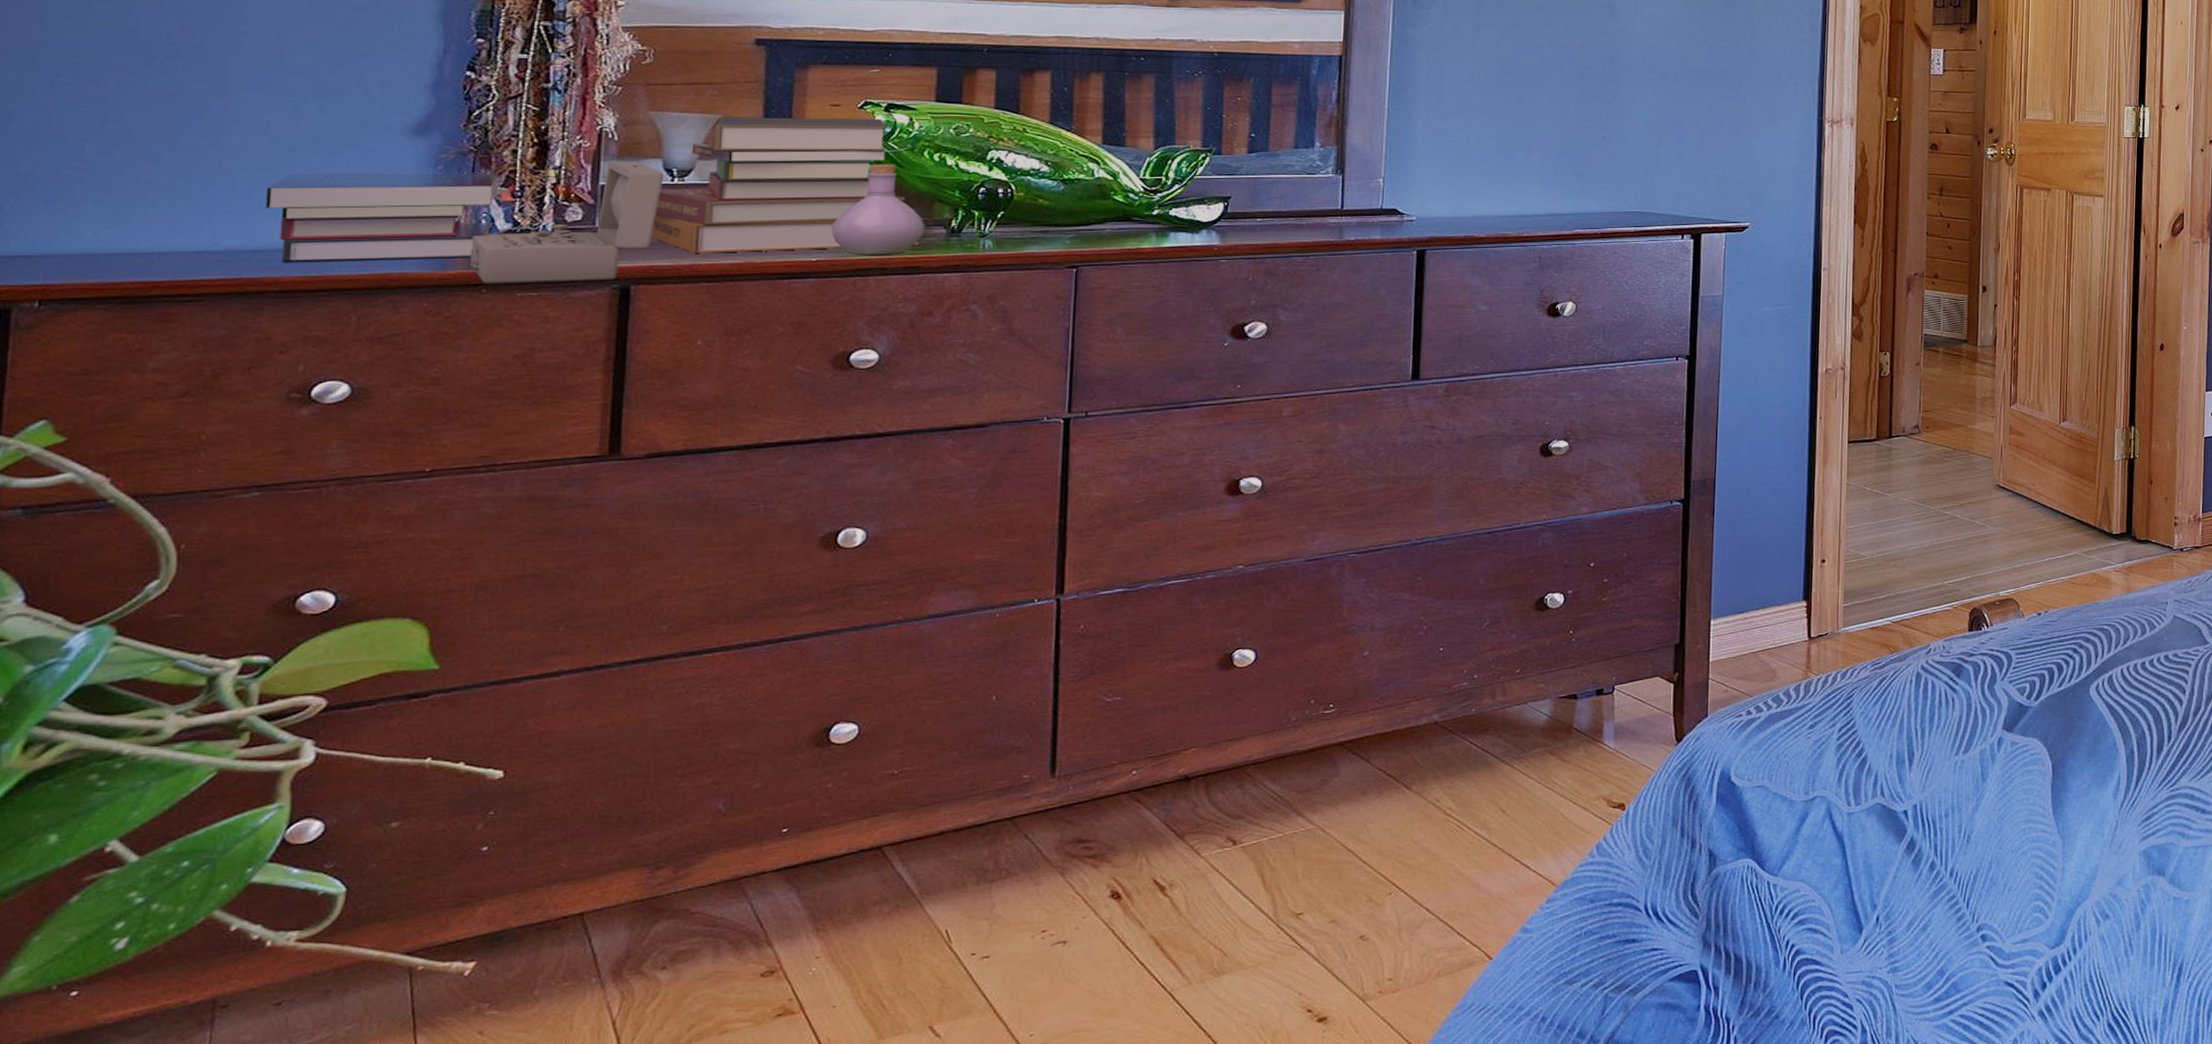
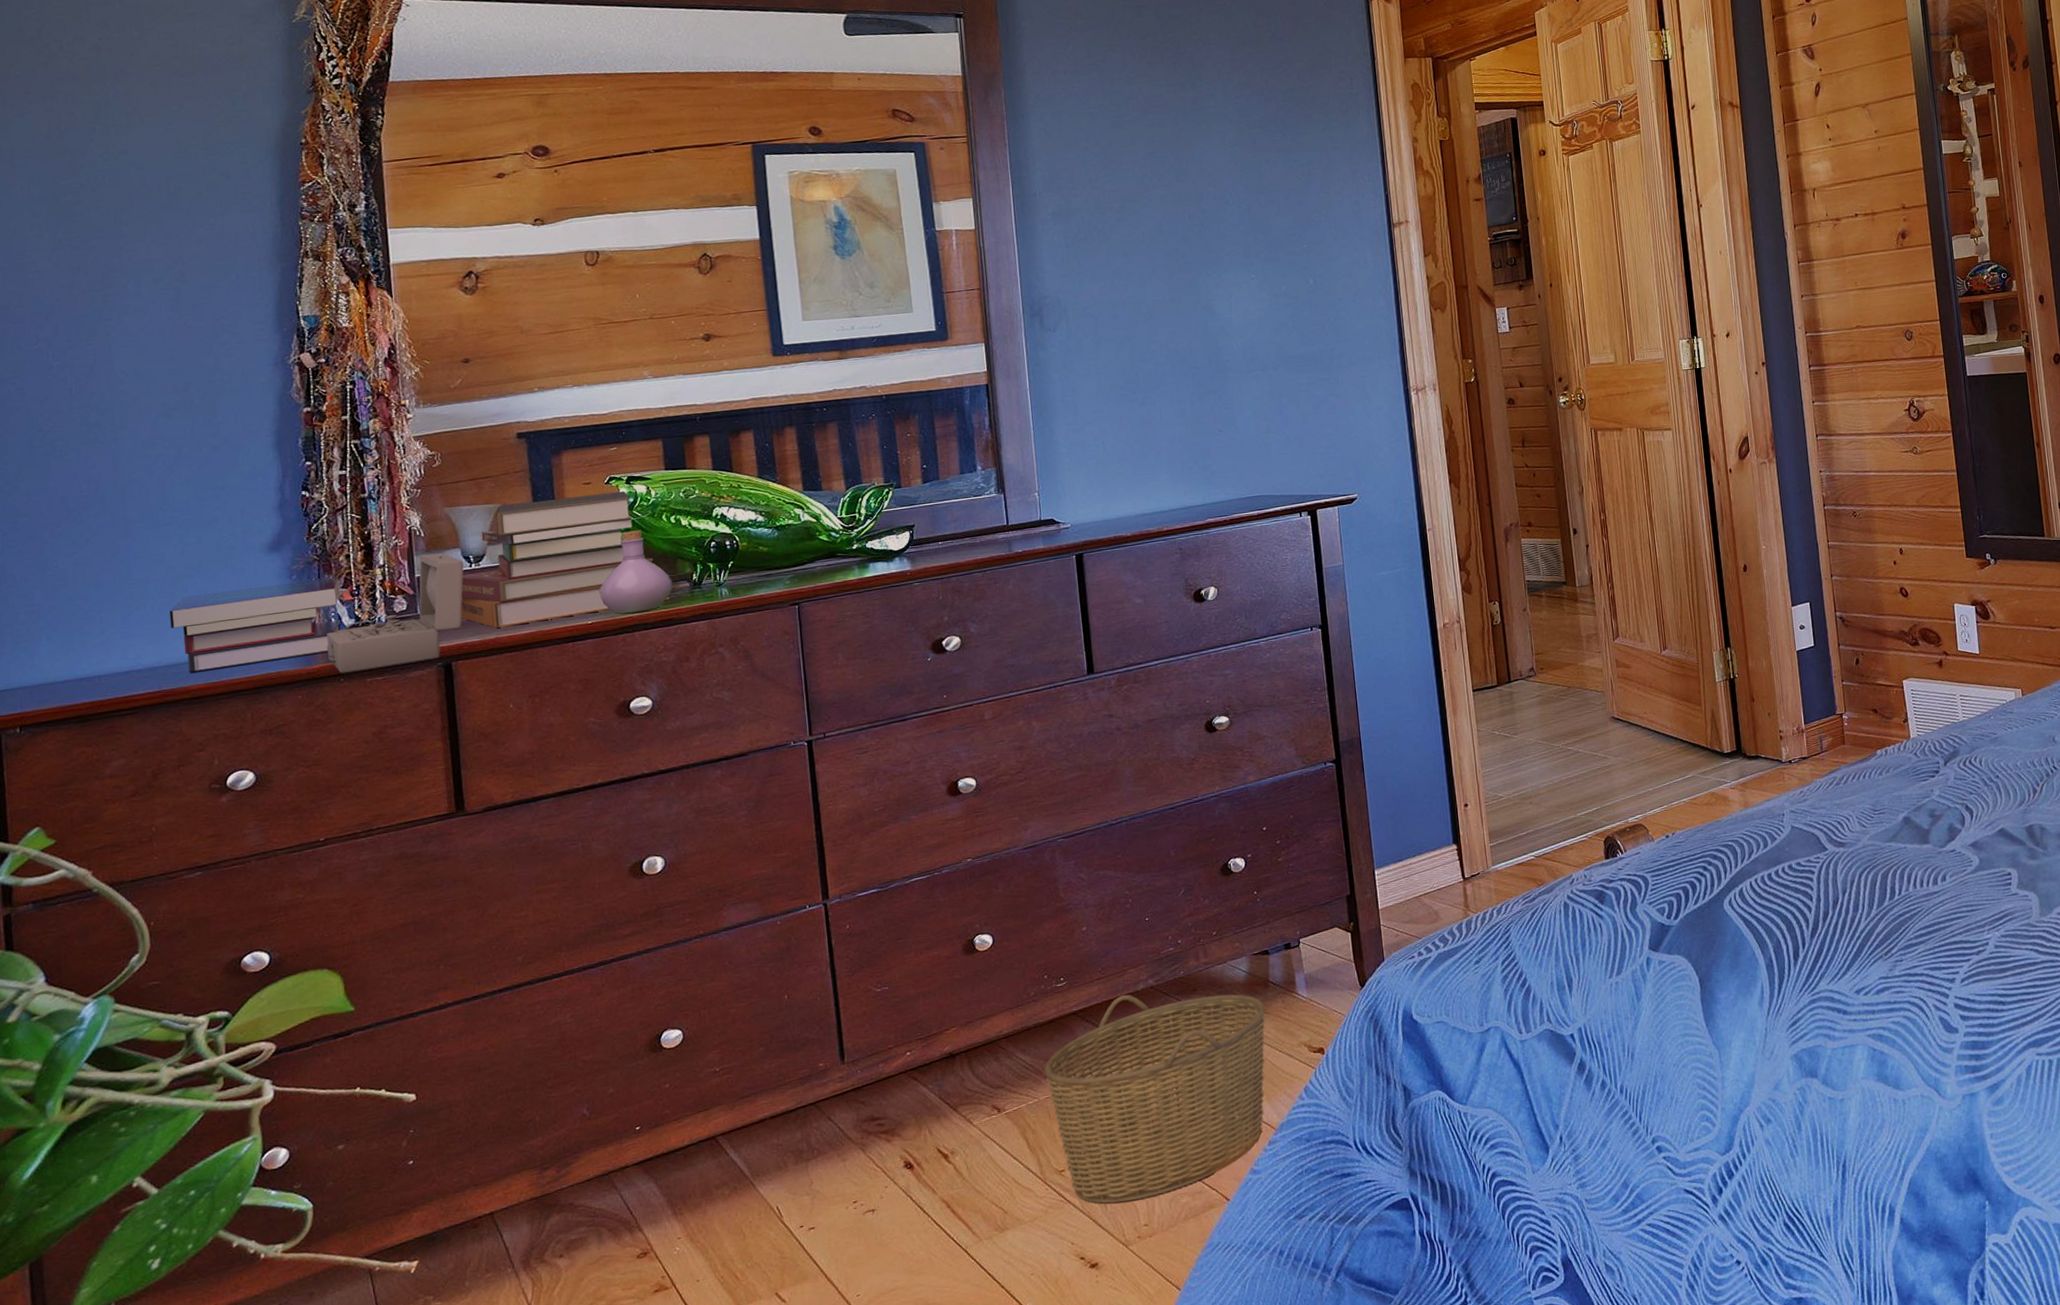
basket: none [1294,728,1565,954] -> present [1044,994,1266,1204]

